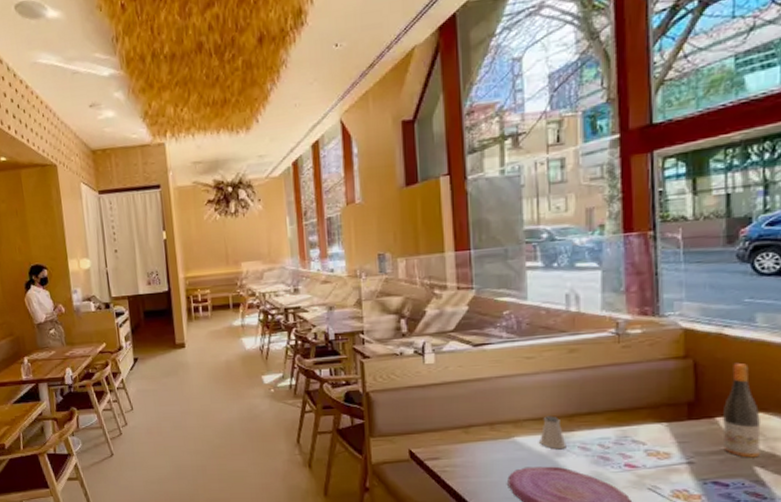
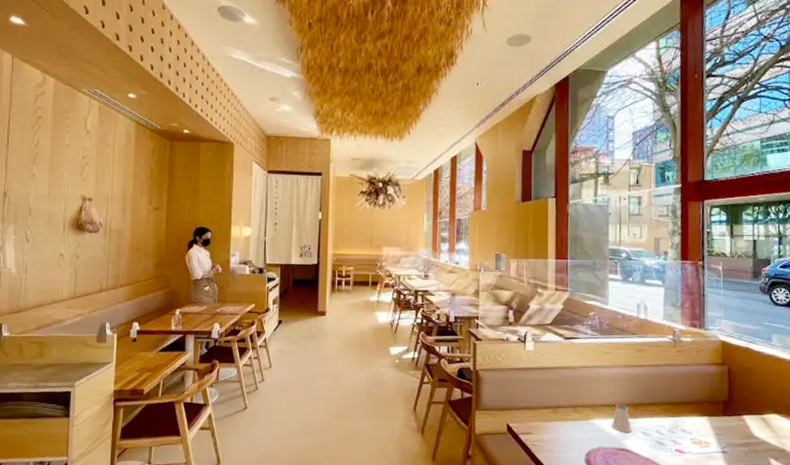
wine bottle: present [722,362,761,458] -> none [747,372,775,451]

